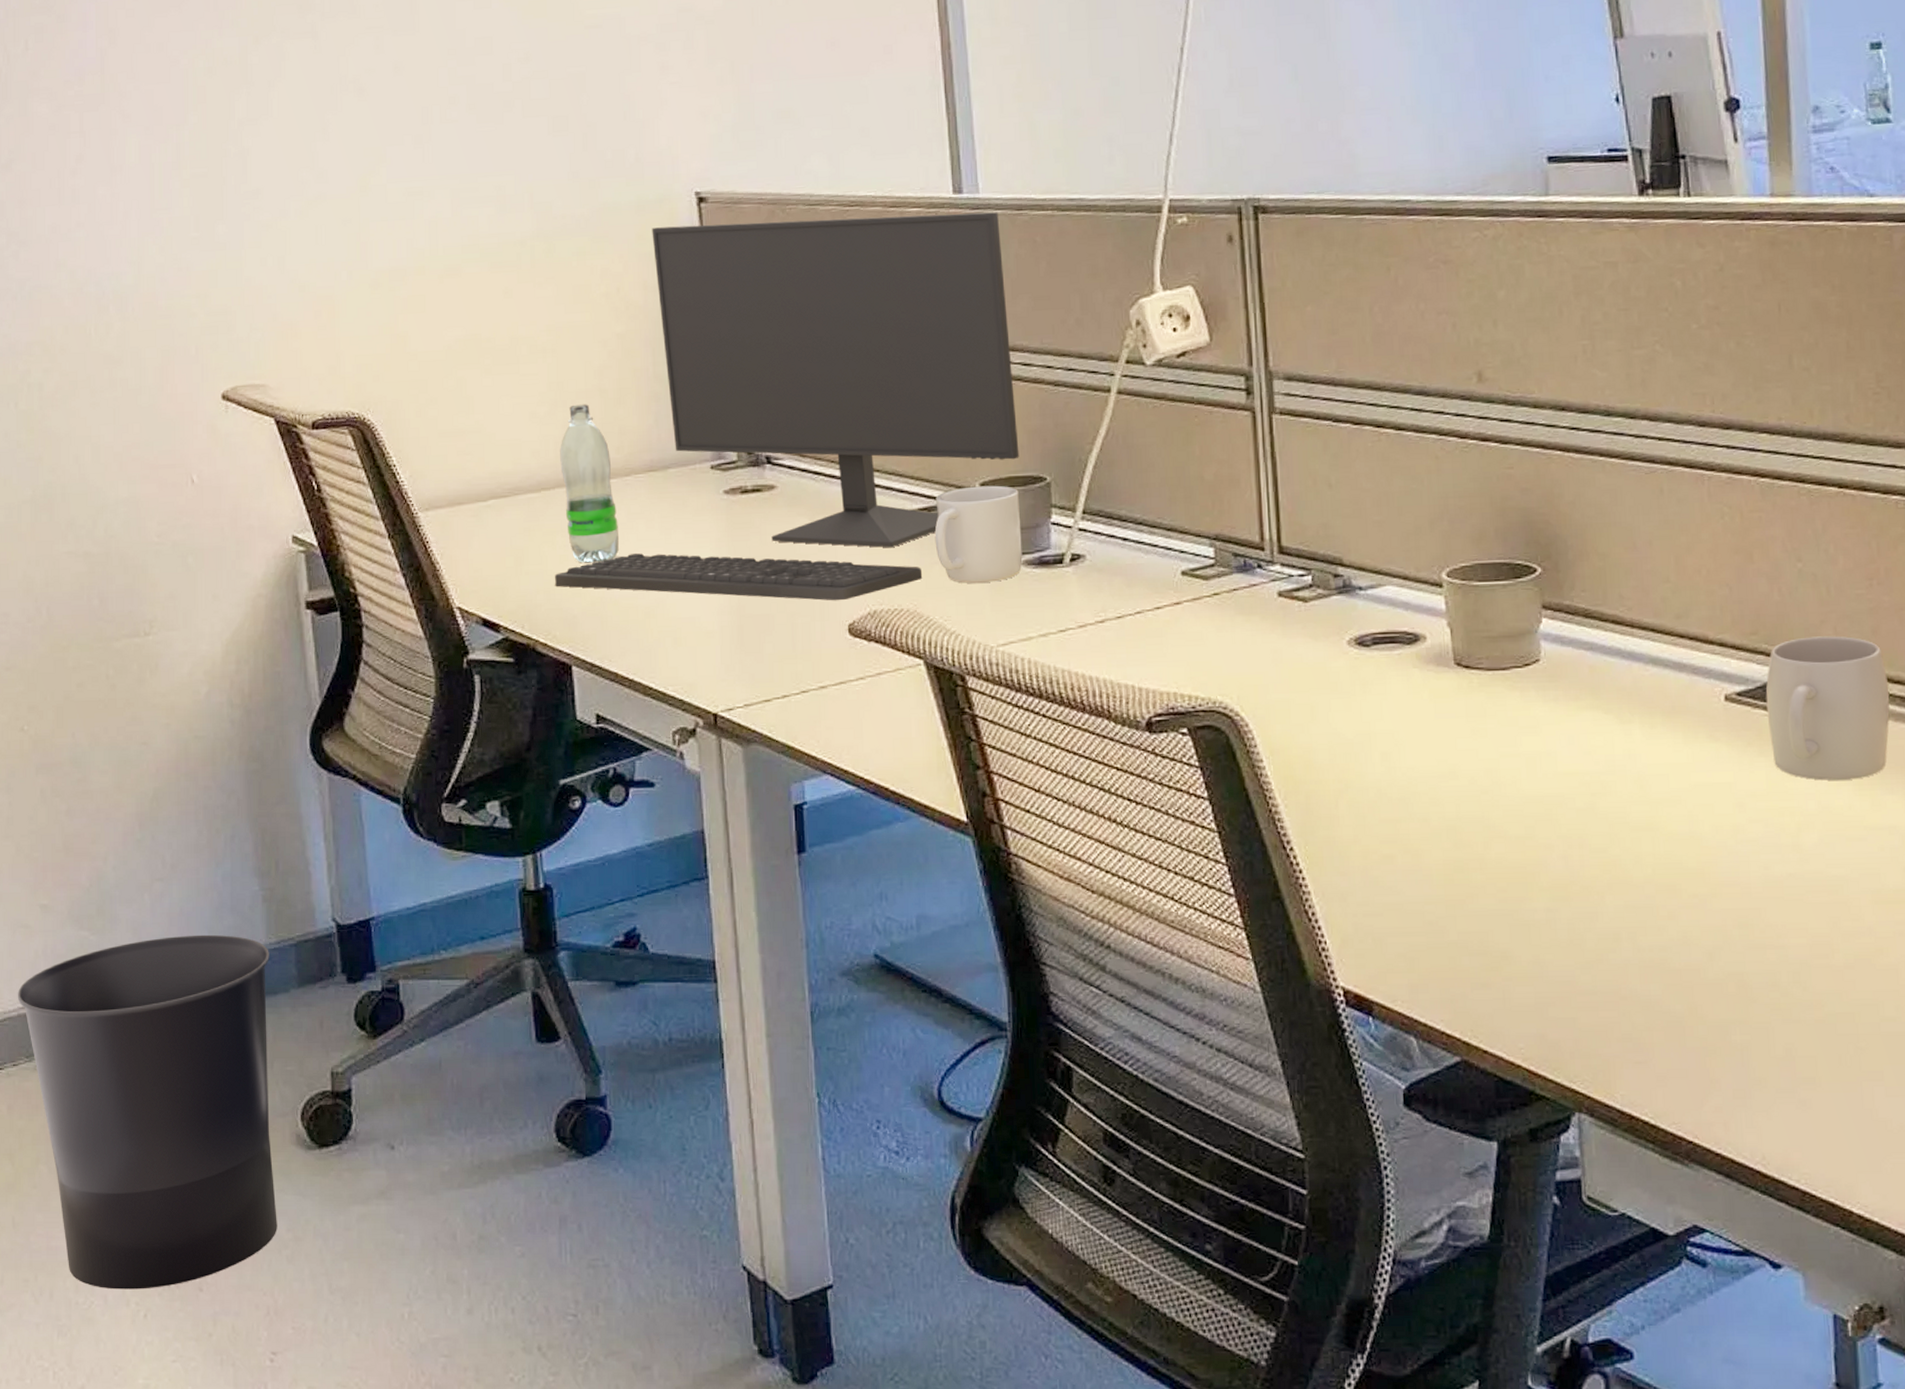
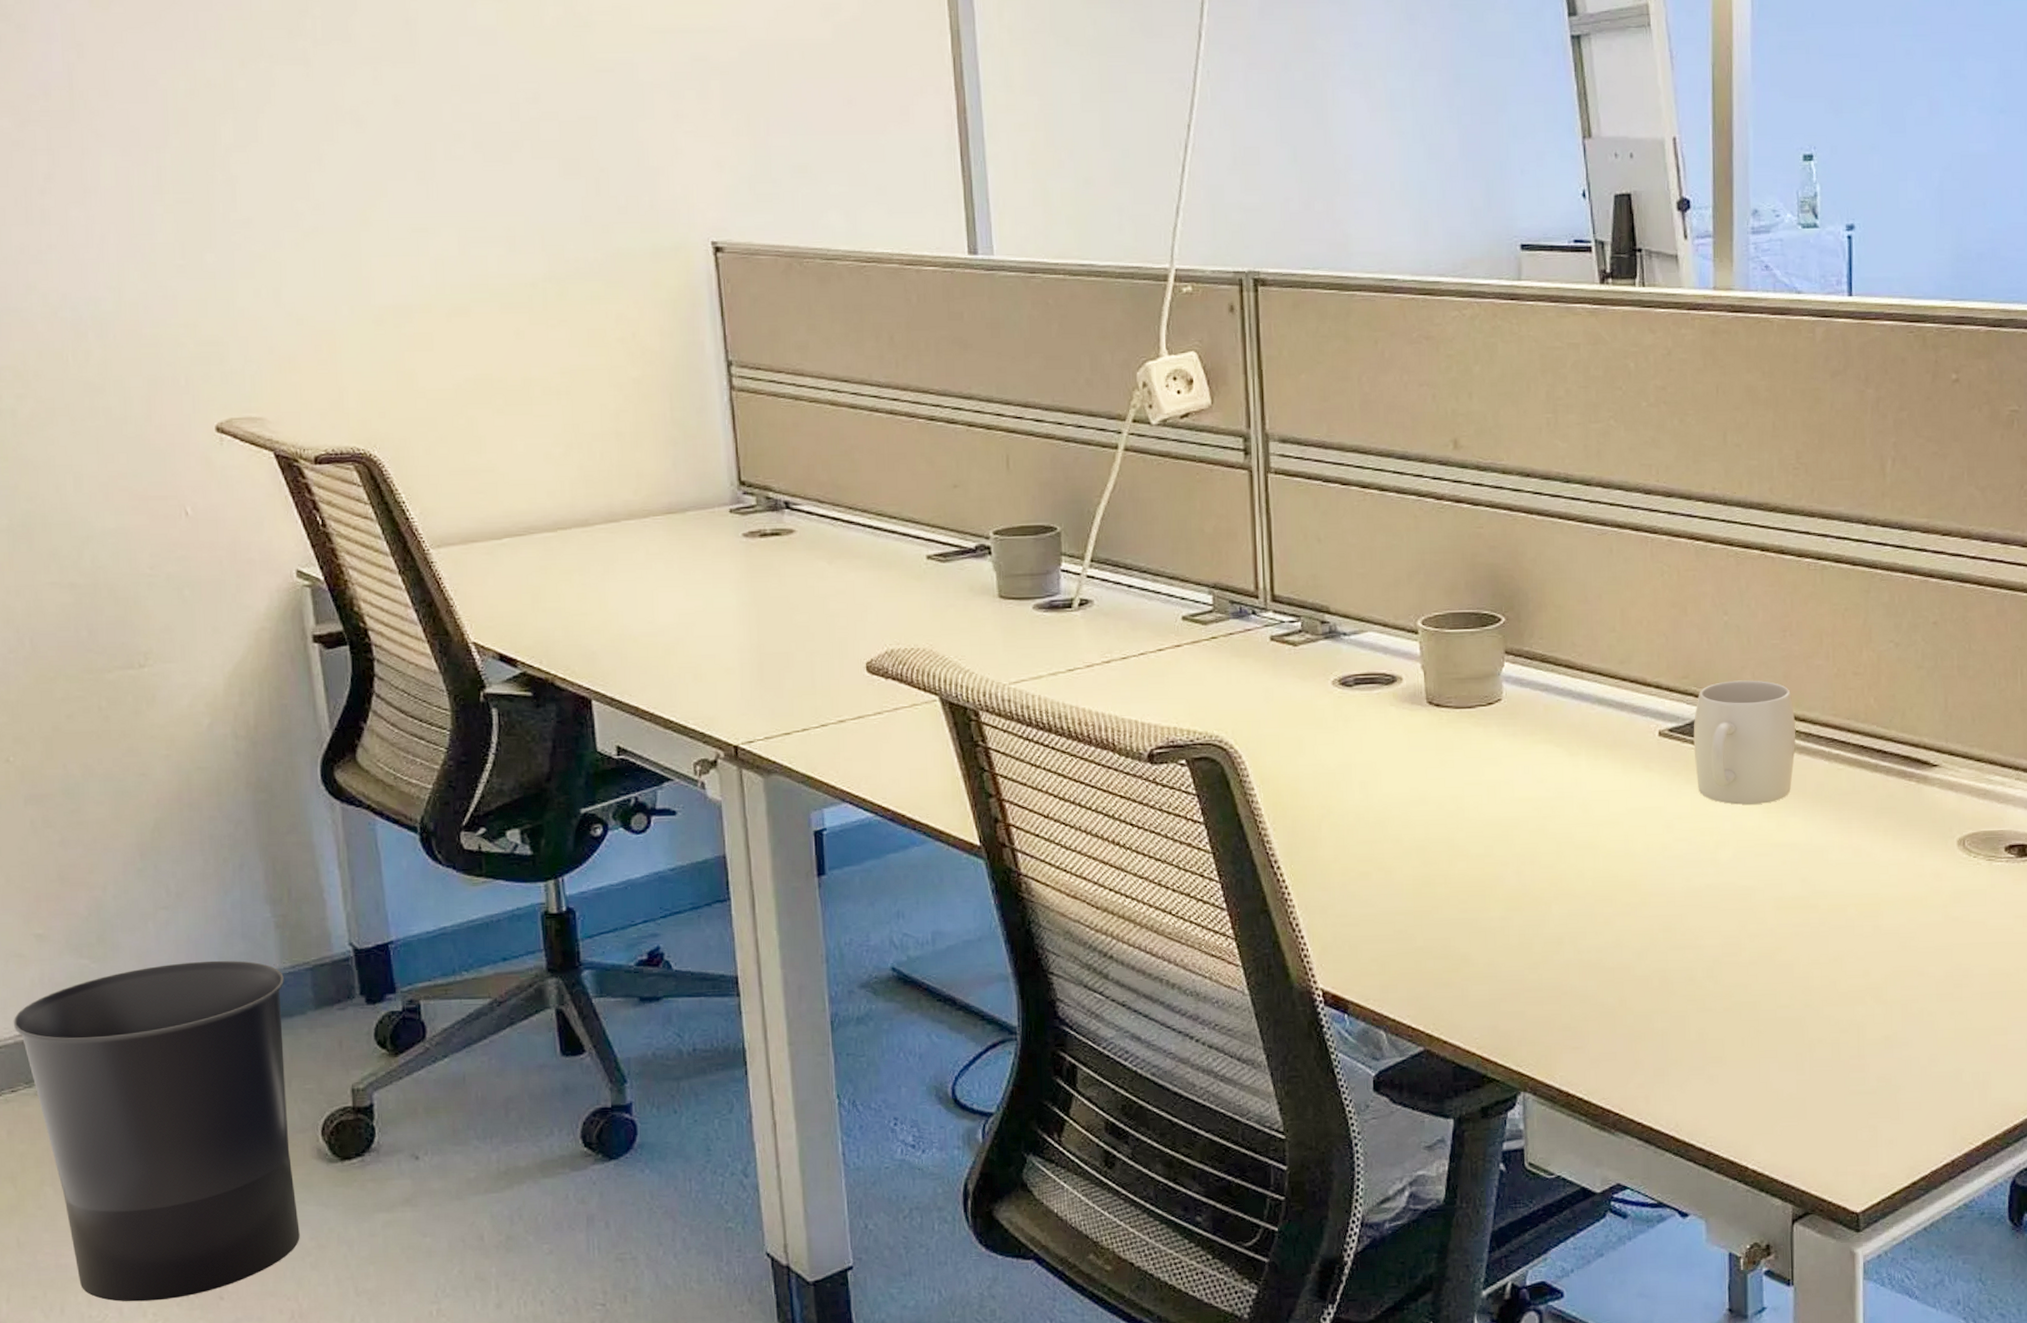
computer keyboard: present [555,553,923,601] -> none [573,593,938,641]
bottle: present [560,404,620,563] -> none [576,446,638,601]
computer monitor: present [652,212,1020,548] -> none [667,273,1031,591]
mug: present [934,485,1023,584] -> none [950,534,1034,626]

